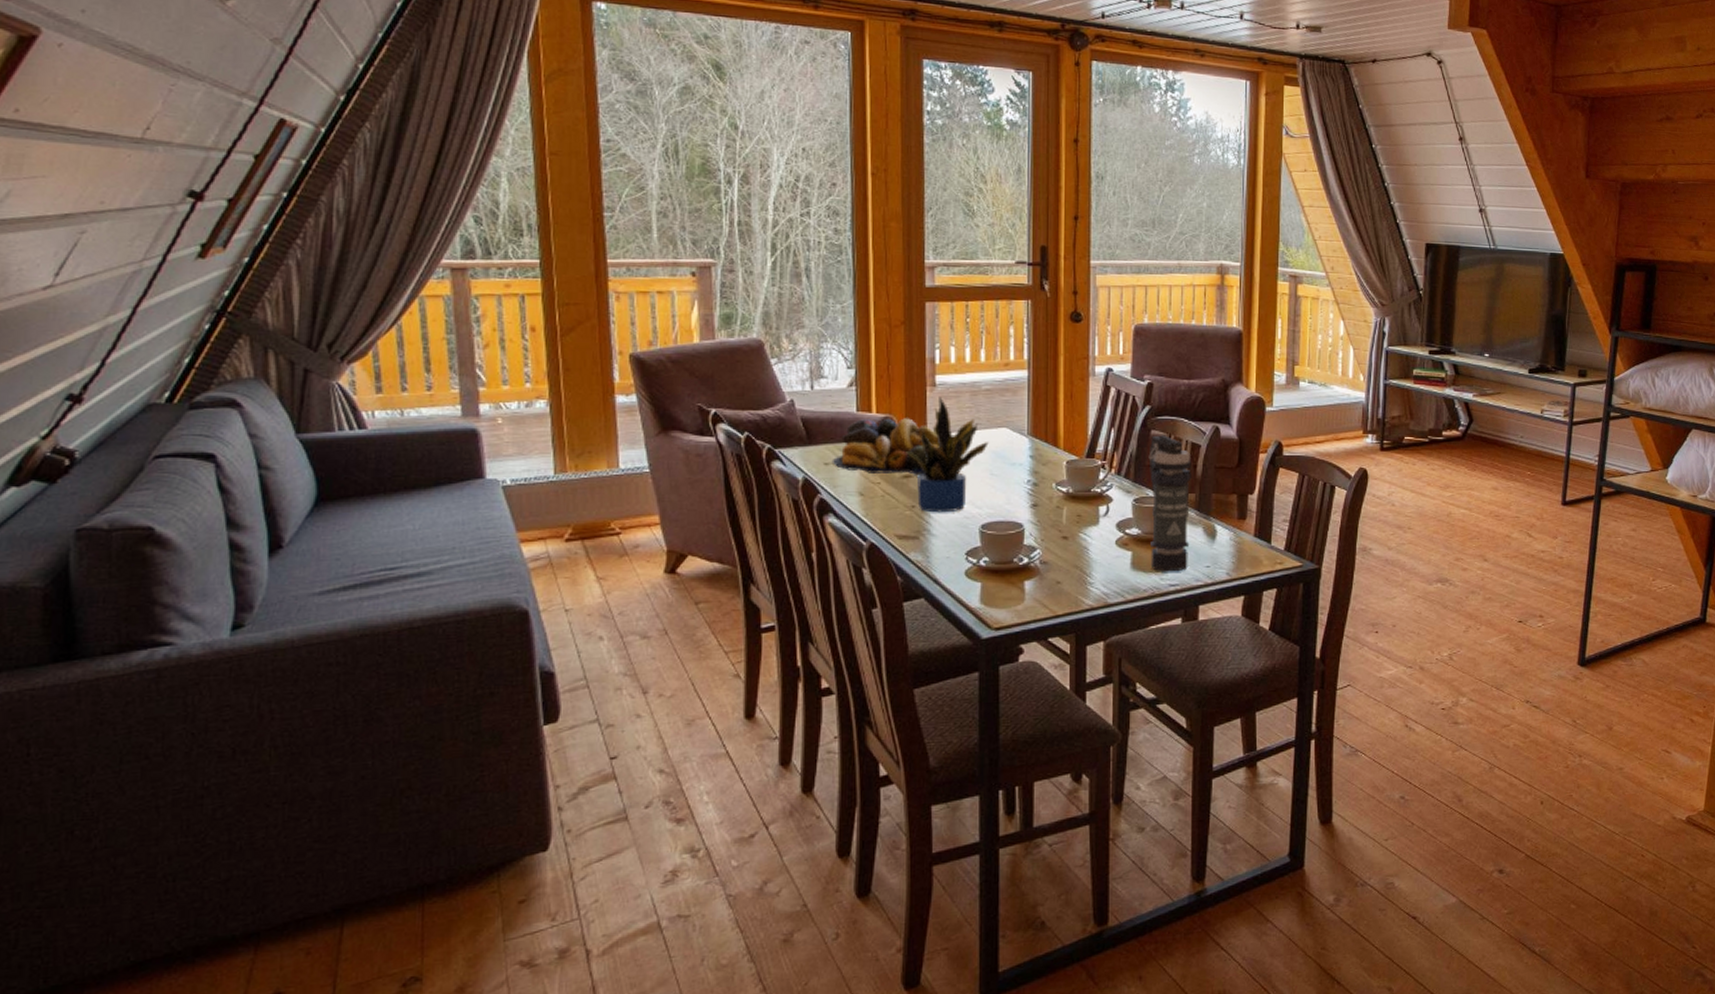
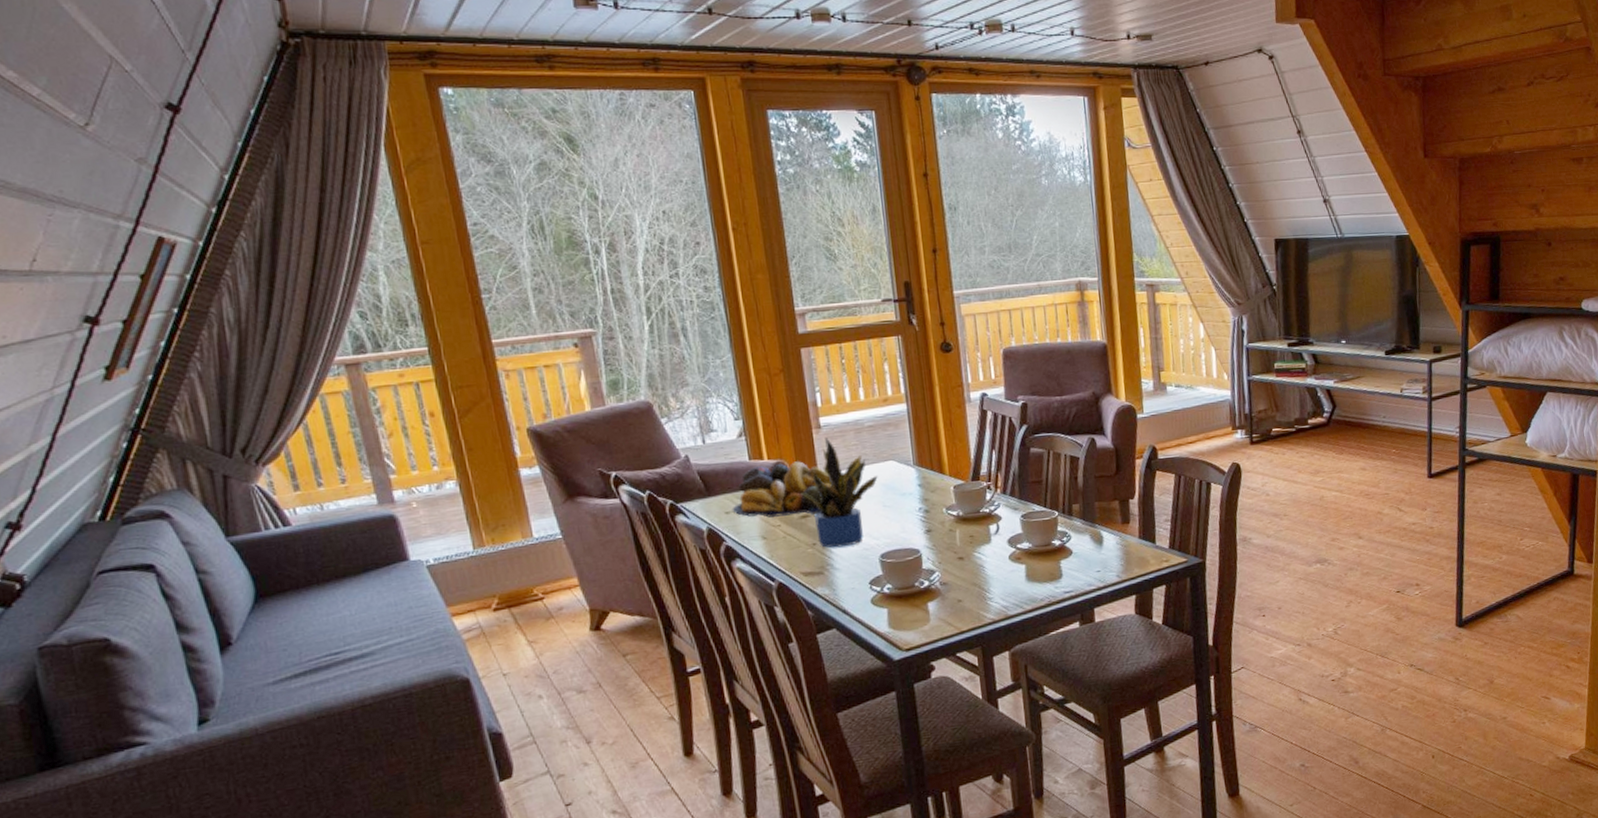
smoke grenade: present [1148,435,1191,572] -> none [1030,451,1080,581]

